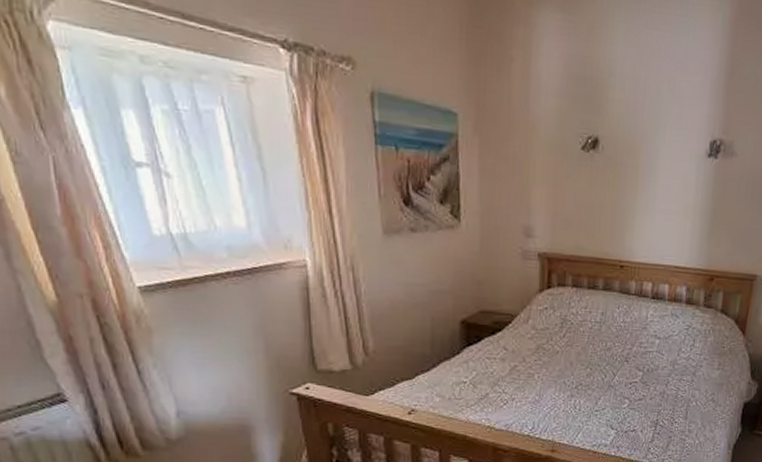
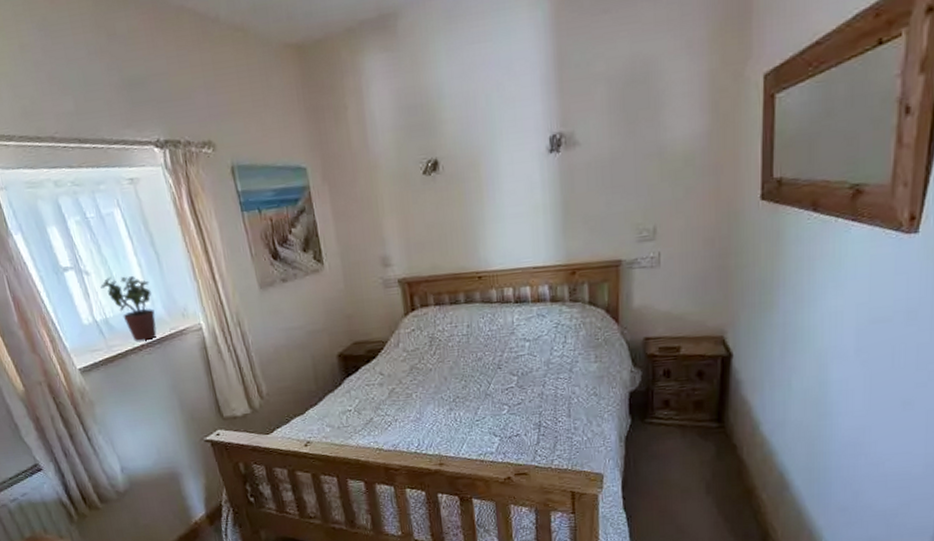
potted plant: none [183,185,250,269] -> present [100,275,157,342]

